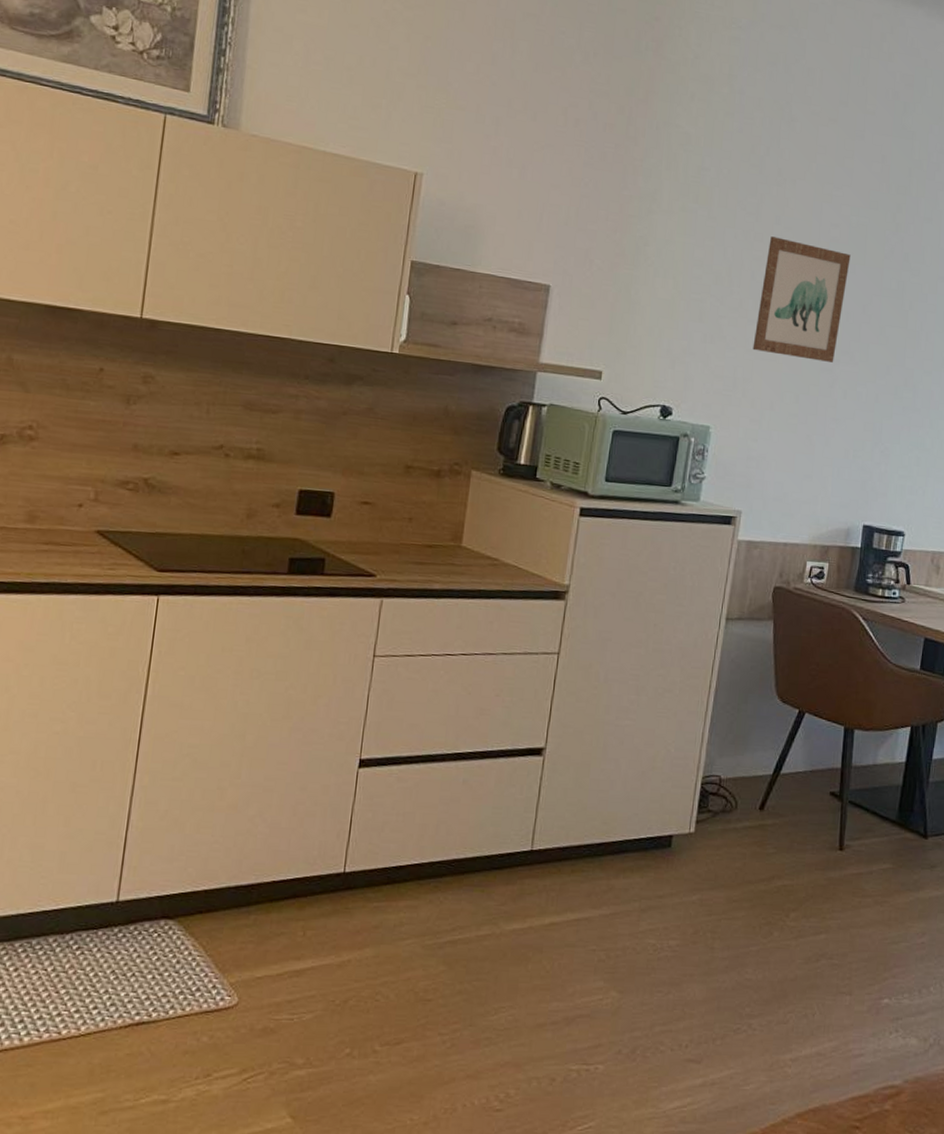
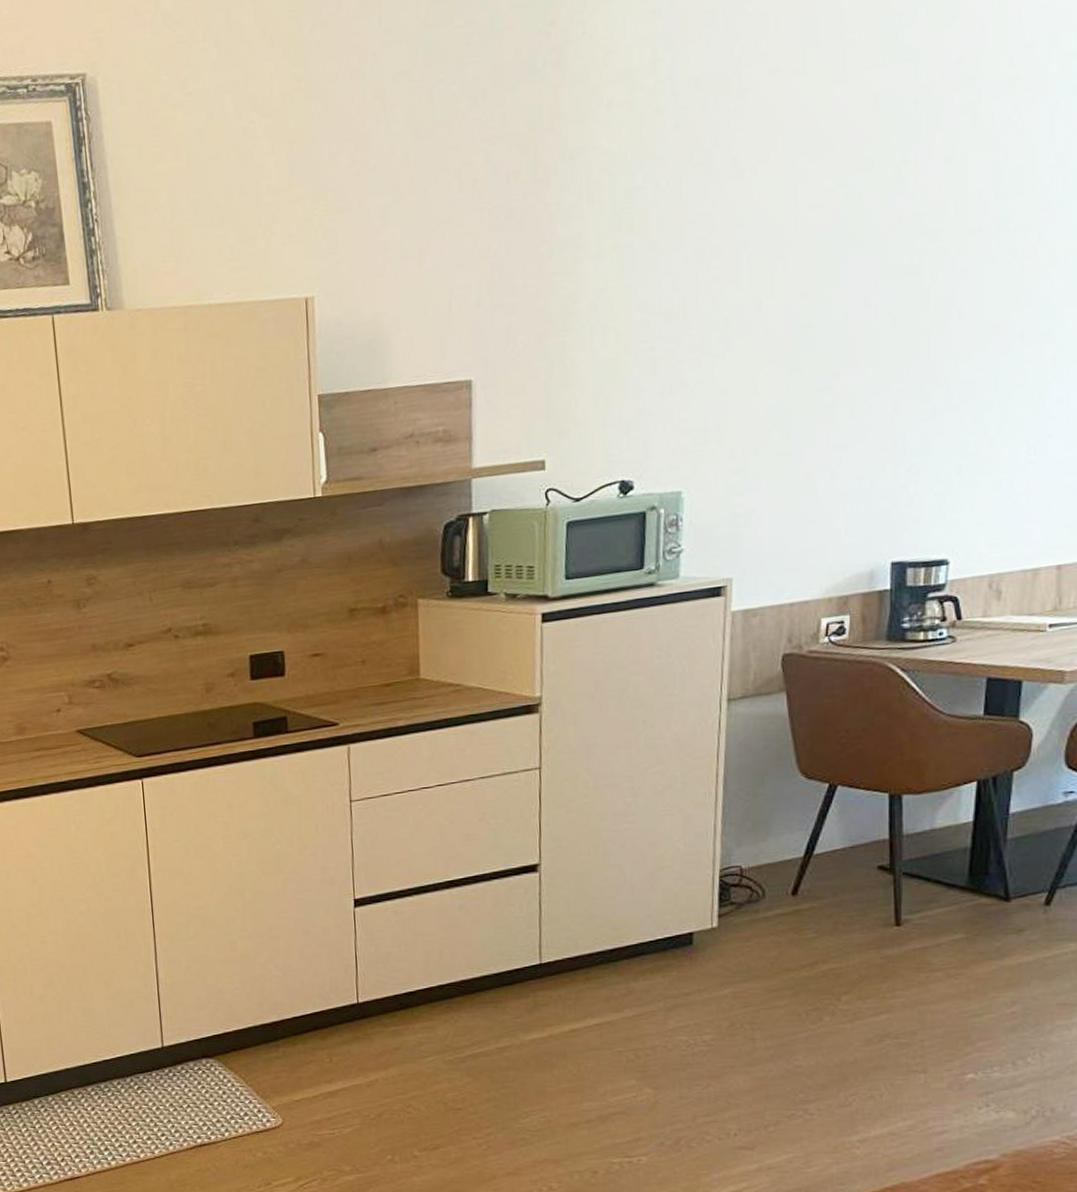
wall art: present [752,236,851,363] -> none [723,237,842,390]

